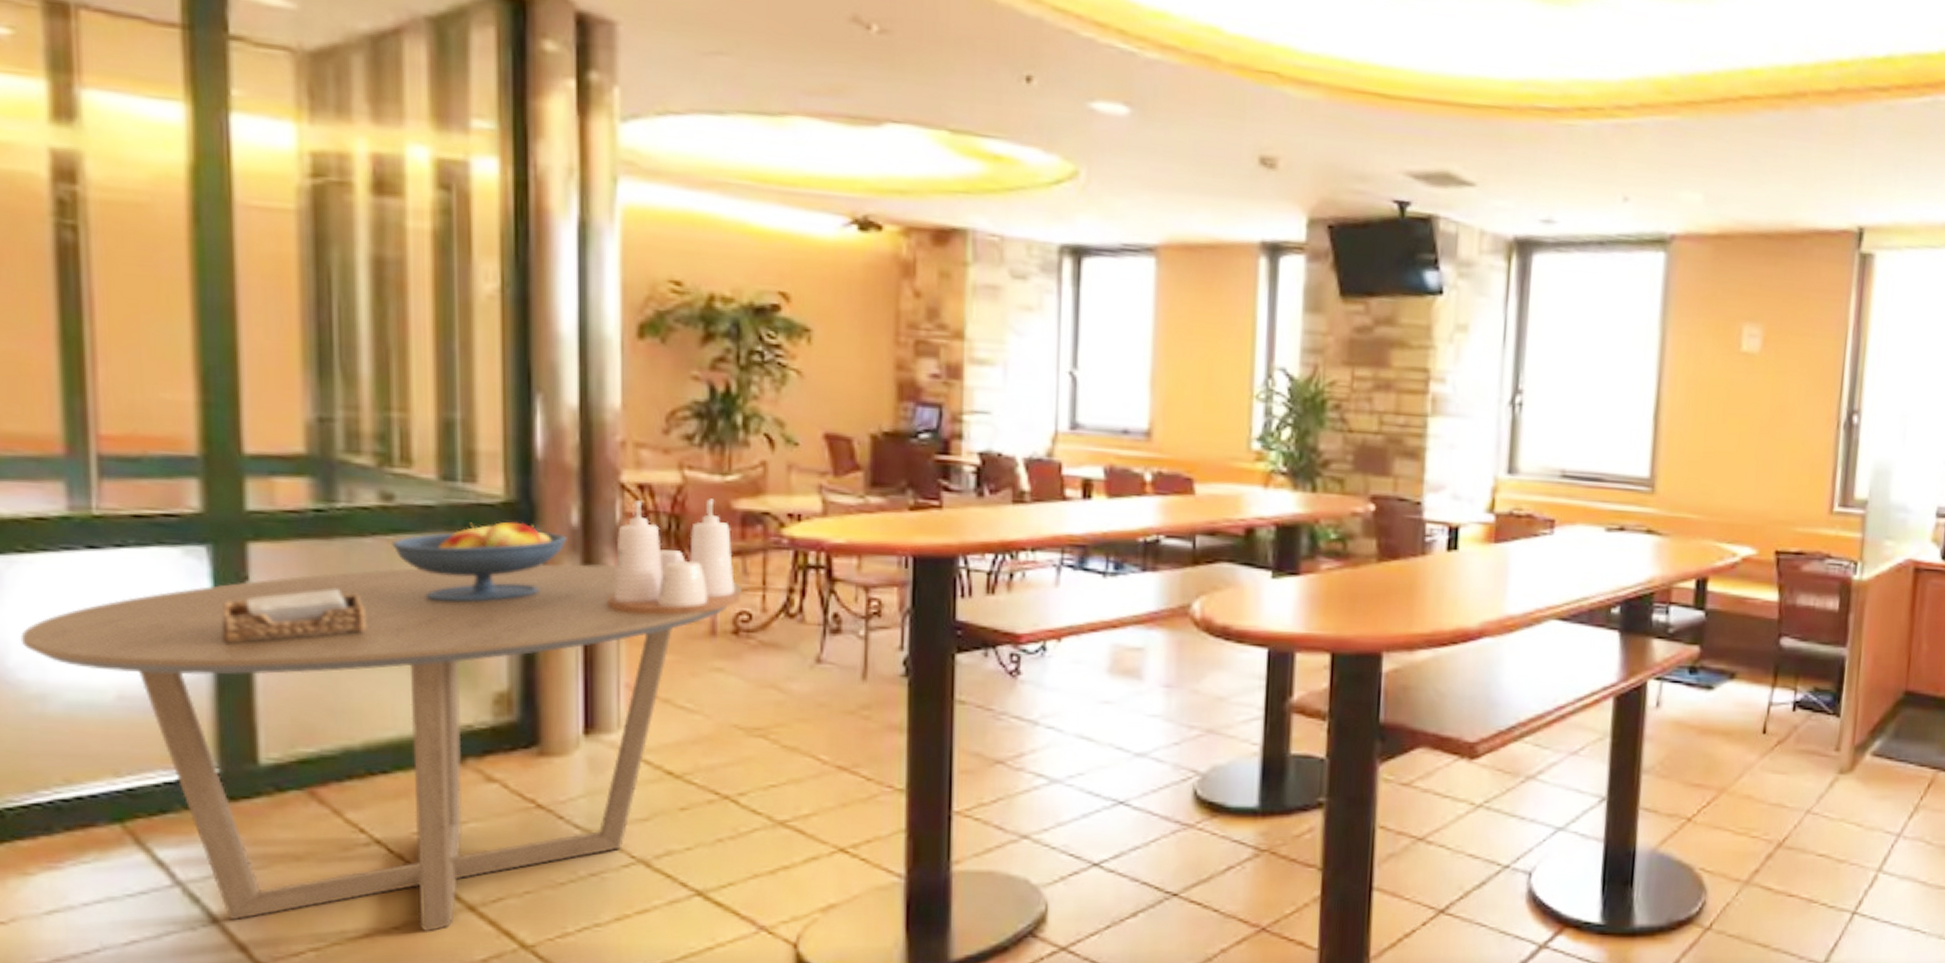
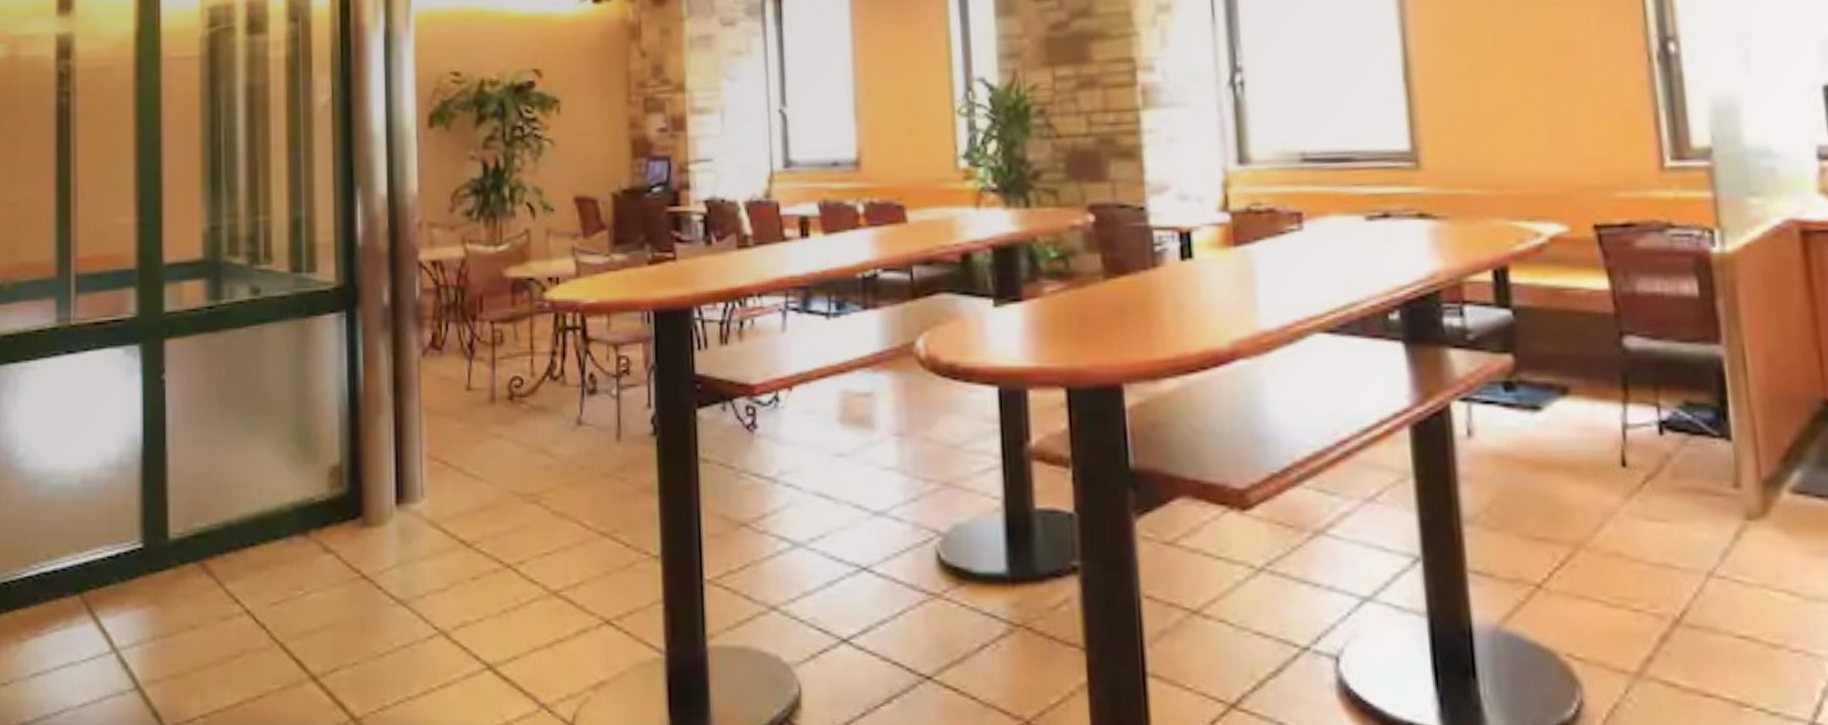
dining table: present [20,563,741,931] -> none [25,338,514,701]
napkin holder: present [221,589,365,643] -> none [147,376,240,429]
fruit bowl: present [392,521,567,603] -> none [259,305,381,383]
condiment set: present [607,498,740,615] -> none [411,269,513,385]

